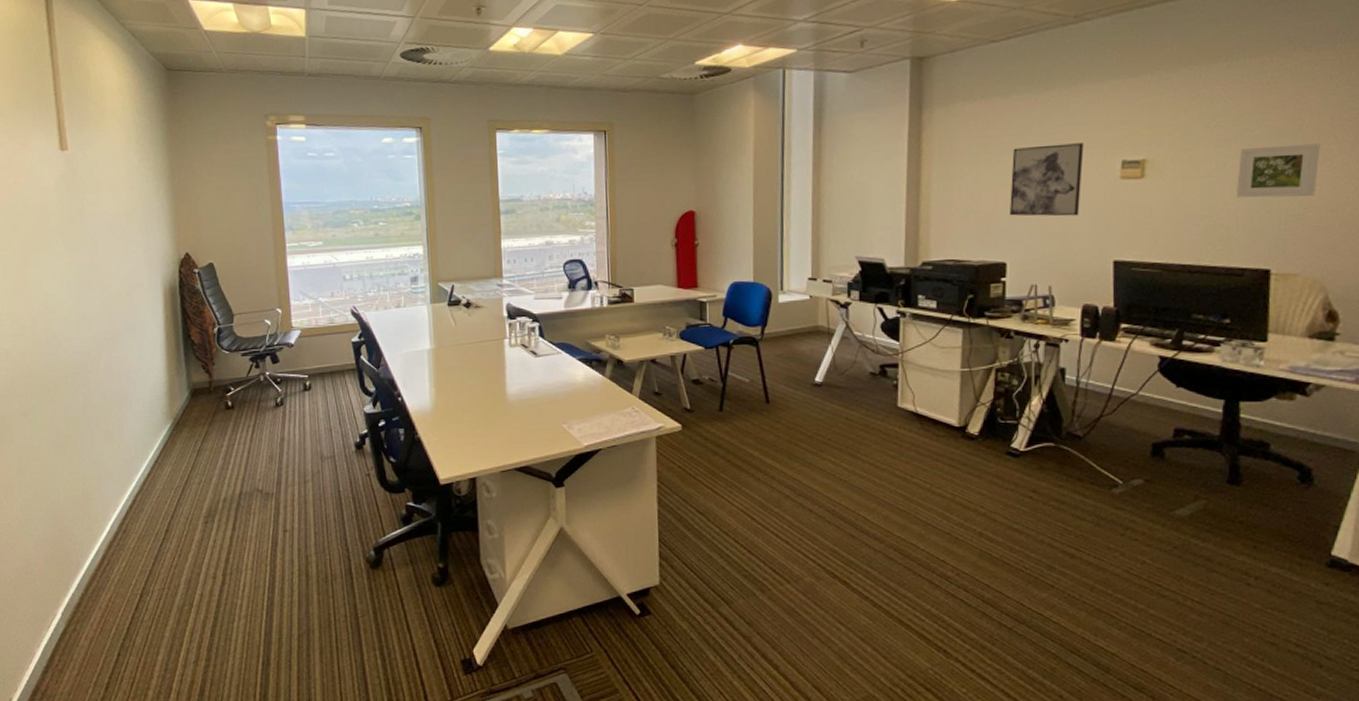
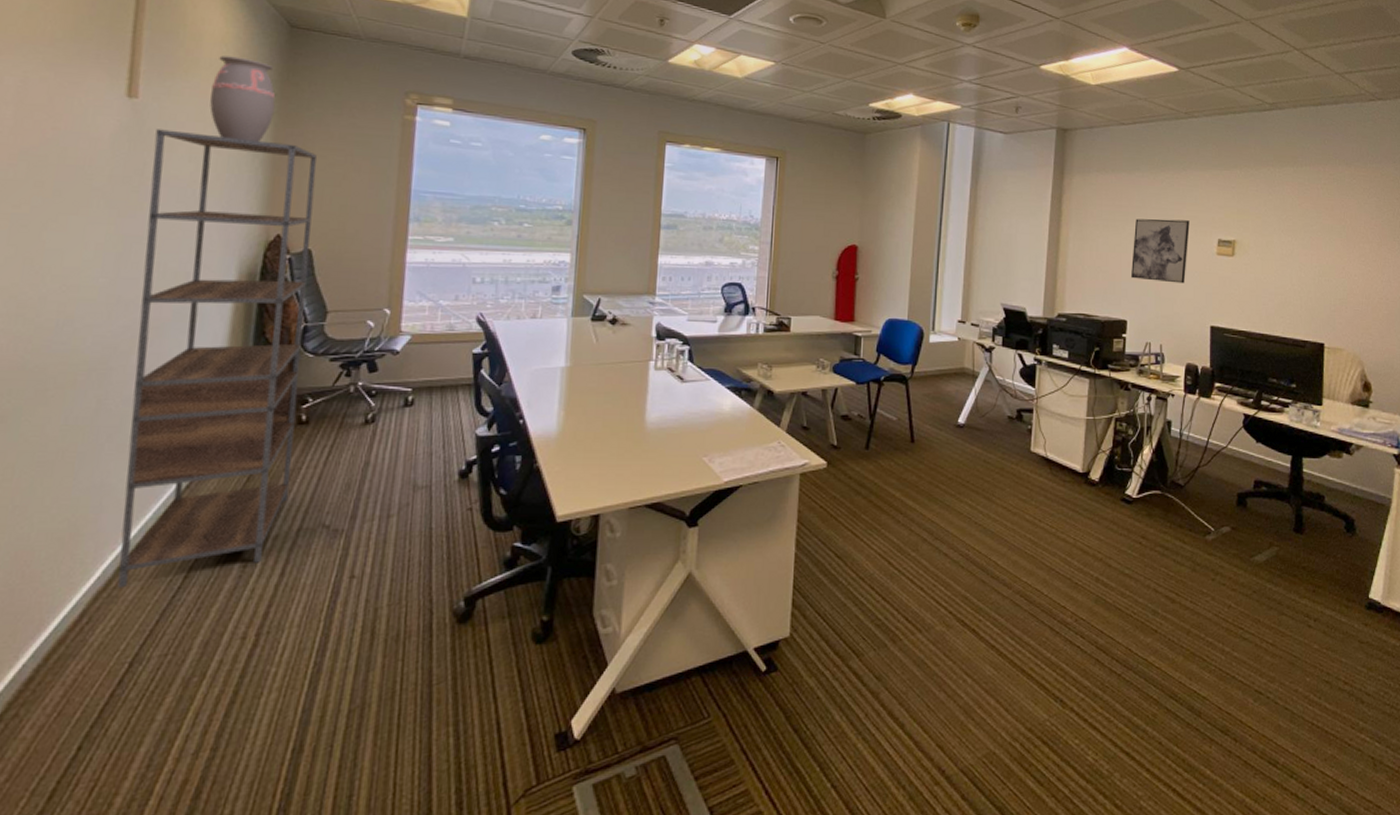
shelving unit: none [85,173,229,539] -> present [117,129,317,588]
decorative vase: none [118,103,167,176] -> present [210,55,276,142]
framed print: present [1237,143,1320,198] -> none [1301,240,1358,285]

